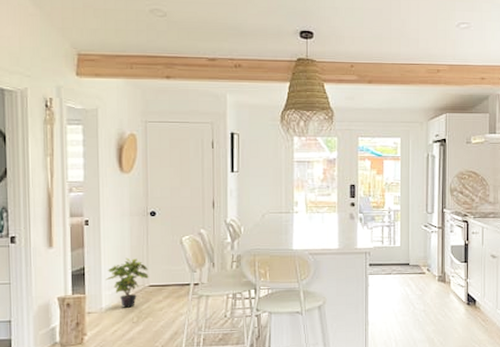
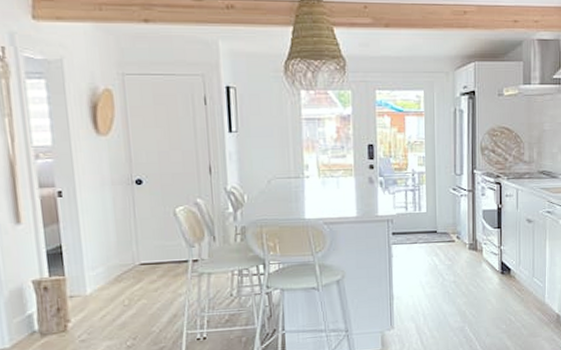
potted plant: present [106,257,149,308] -> none [88,233,139,290]

